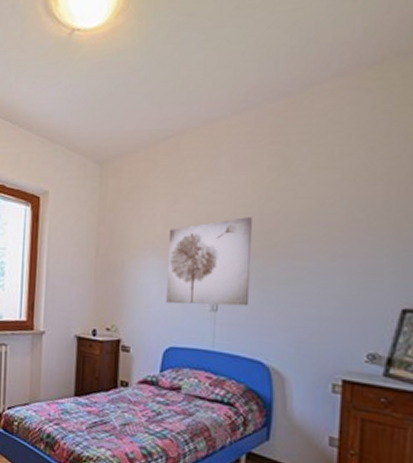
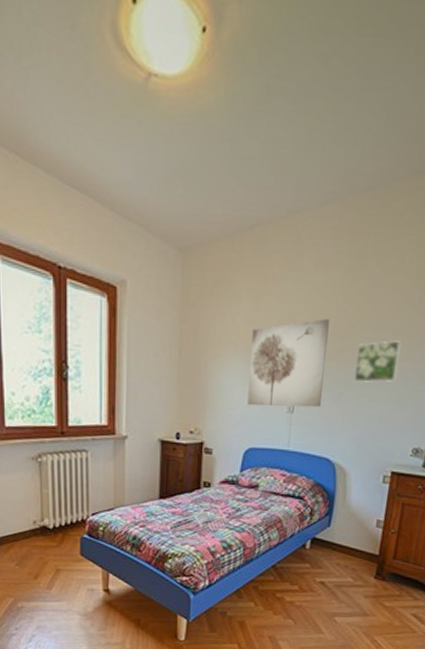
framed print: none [283,236,340,281] -> present [352,340,402,384]

